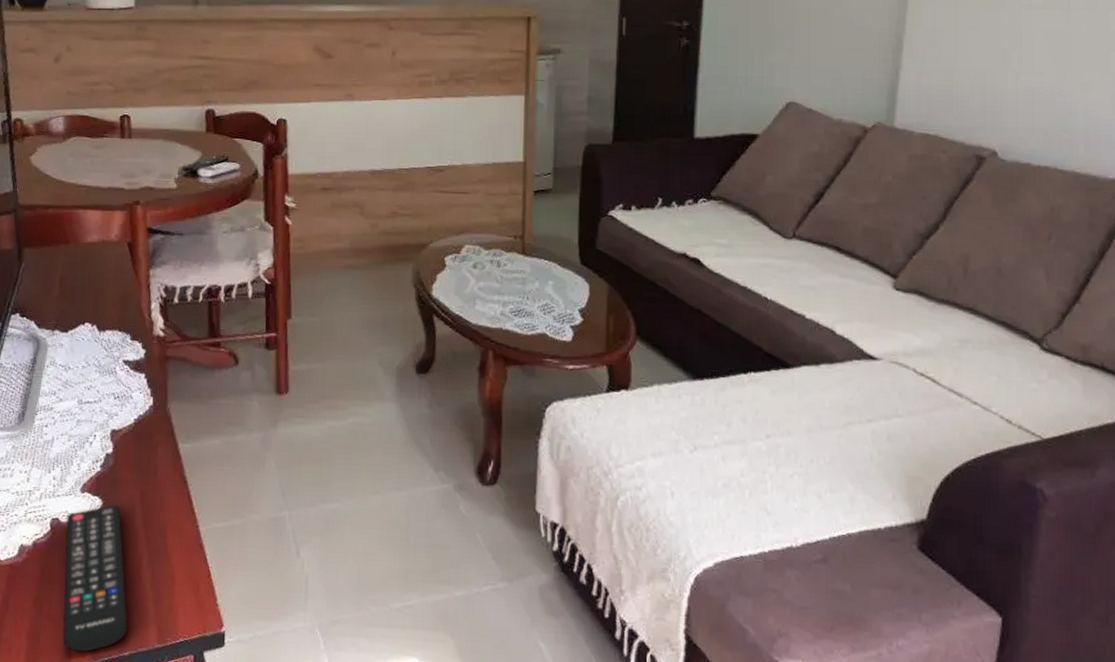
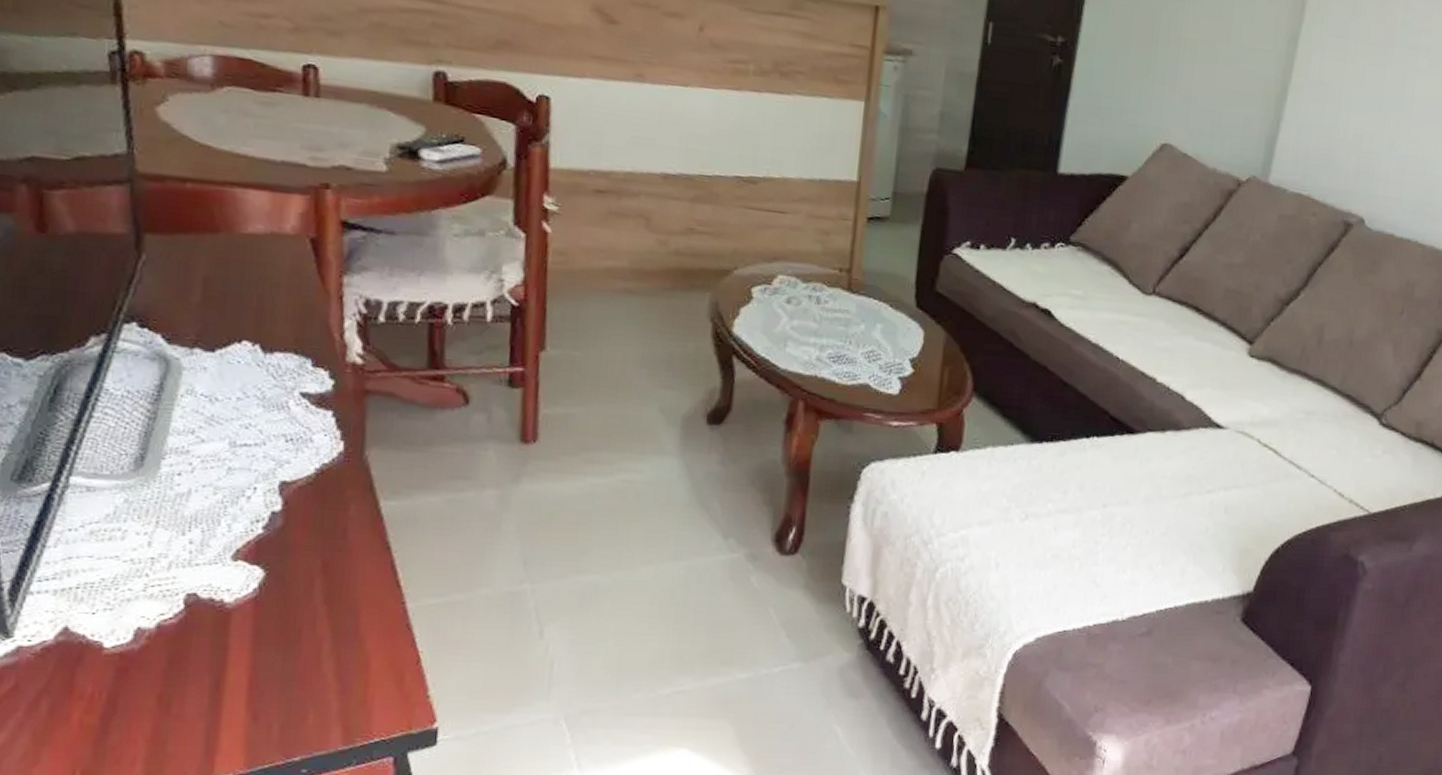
remote control: present [63,504,128,653] -> none [202,575,300,760]

